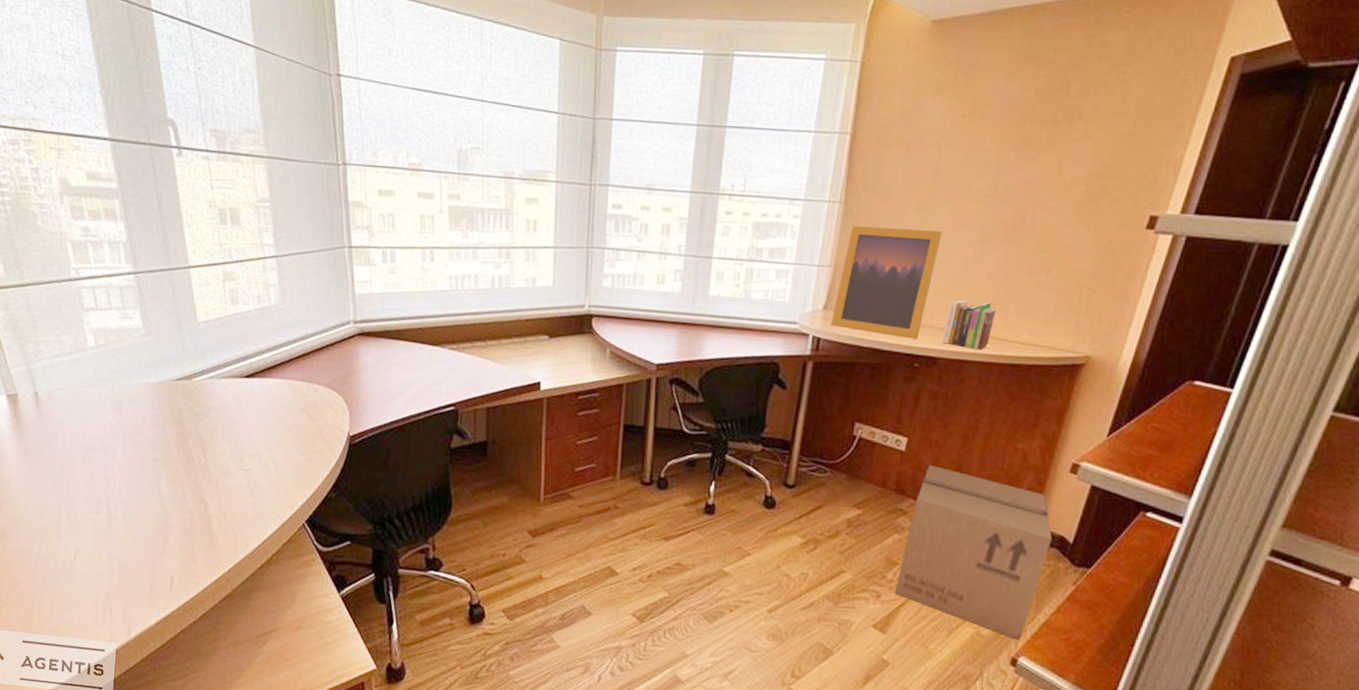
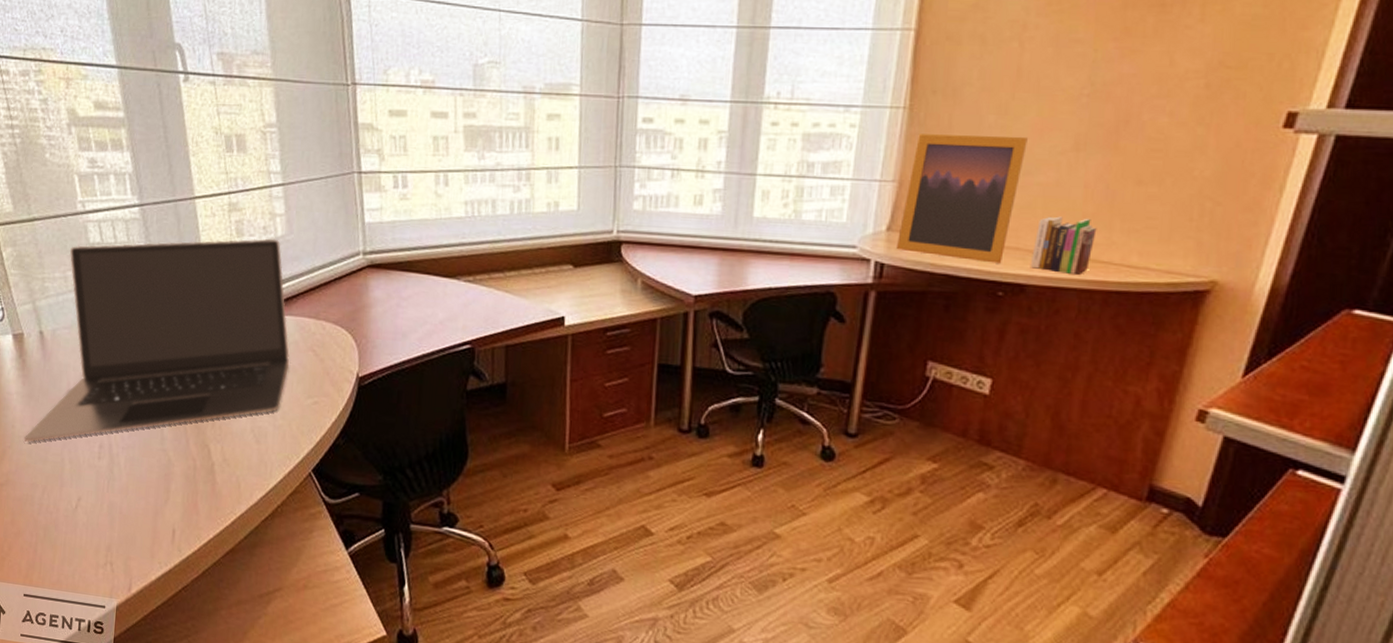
laptop: none [20,307,283,497] -> present [24,239,290,442]
cardboard box: present [894,464,1052,641] -> none [980,410,1175,625]

